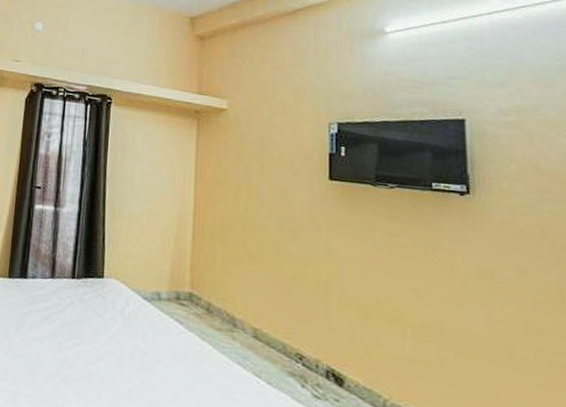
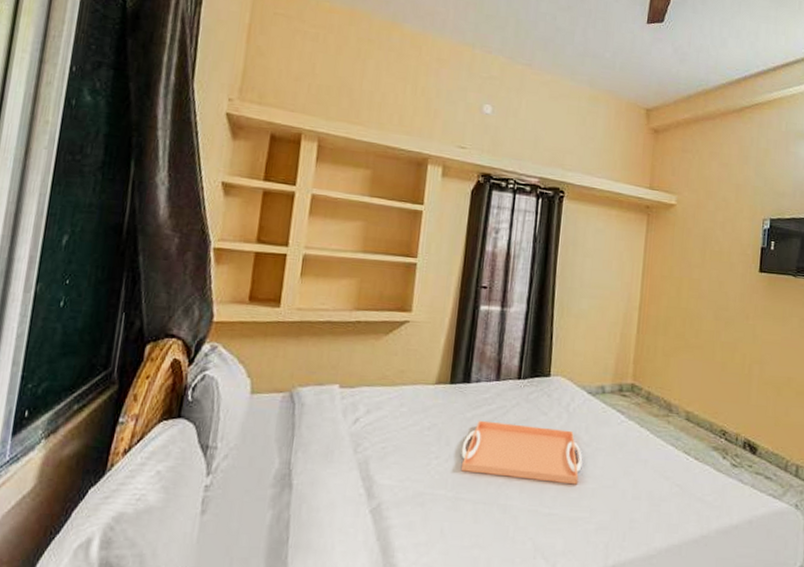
serving tray: none [19,316,141,395] -> present [461,420,583,485]

